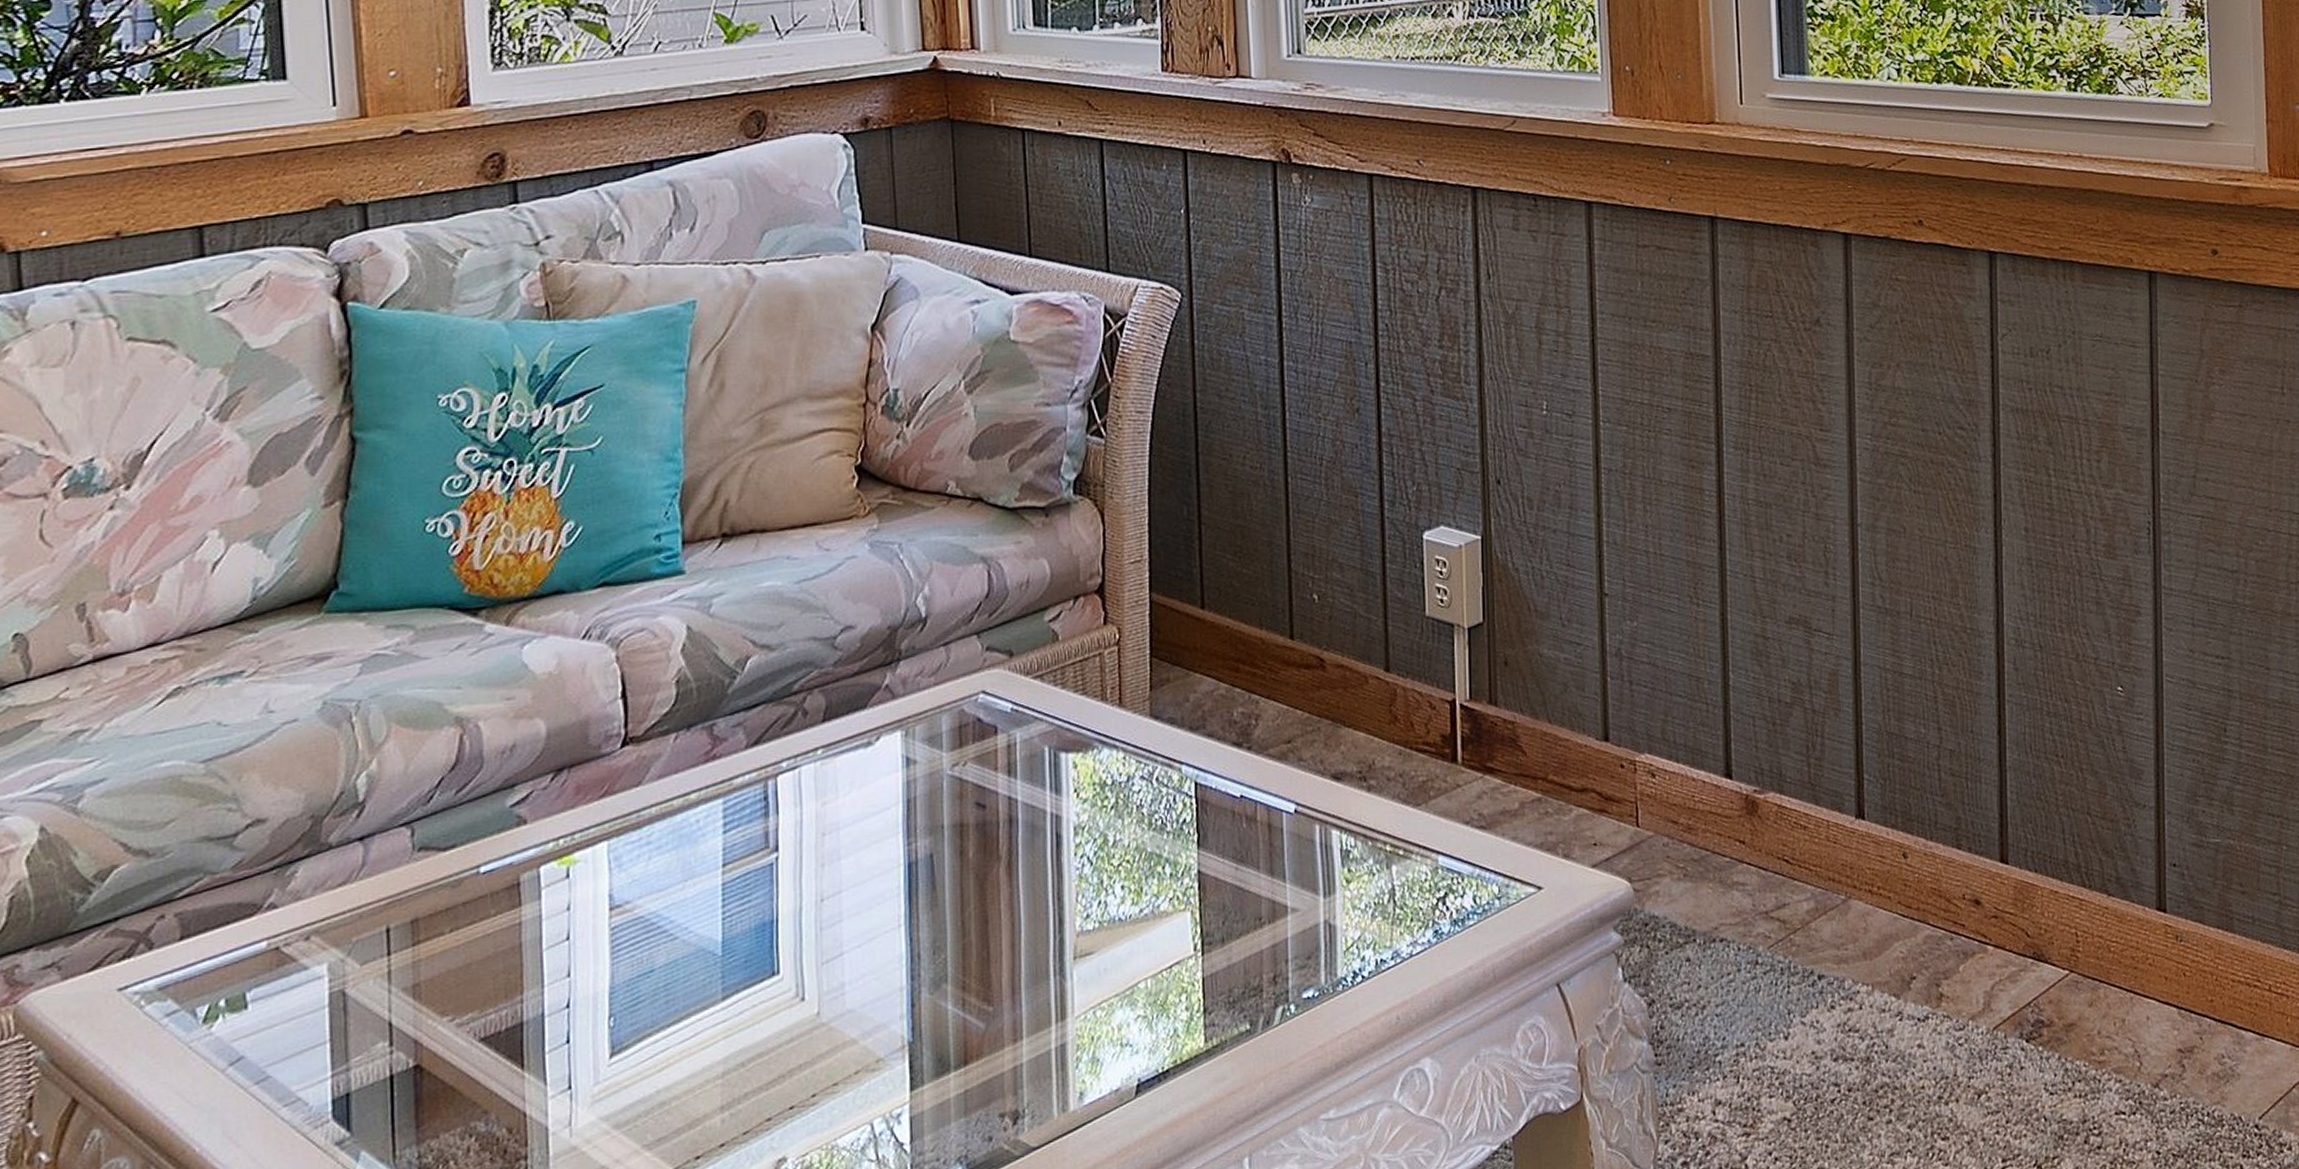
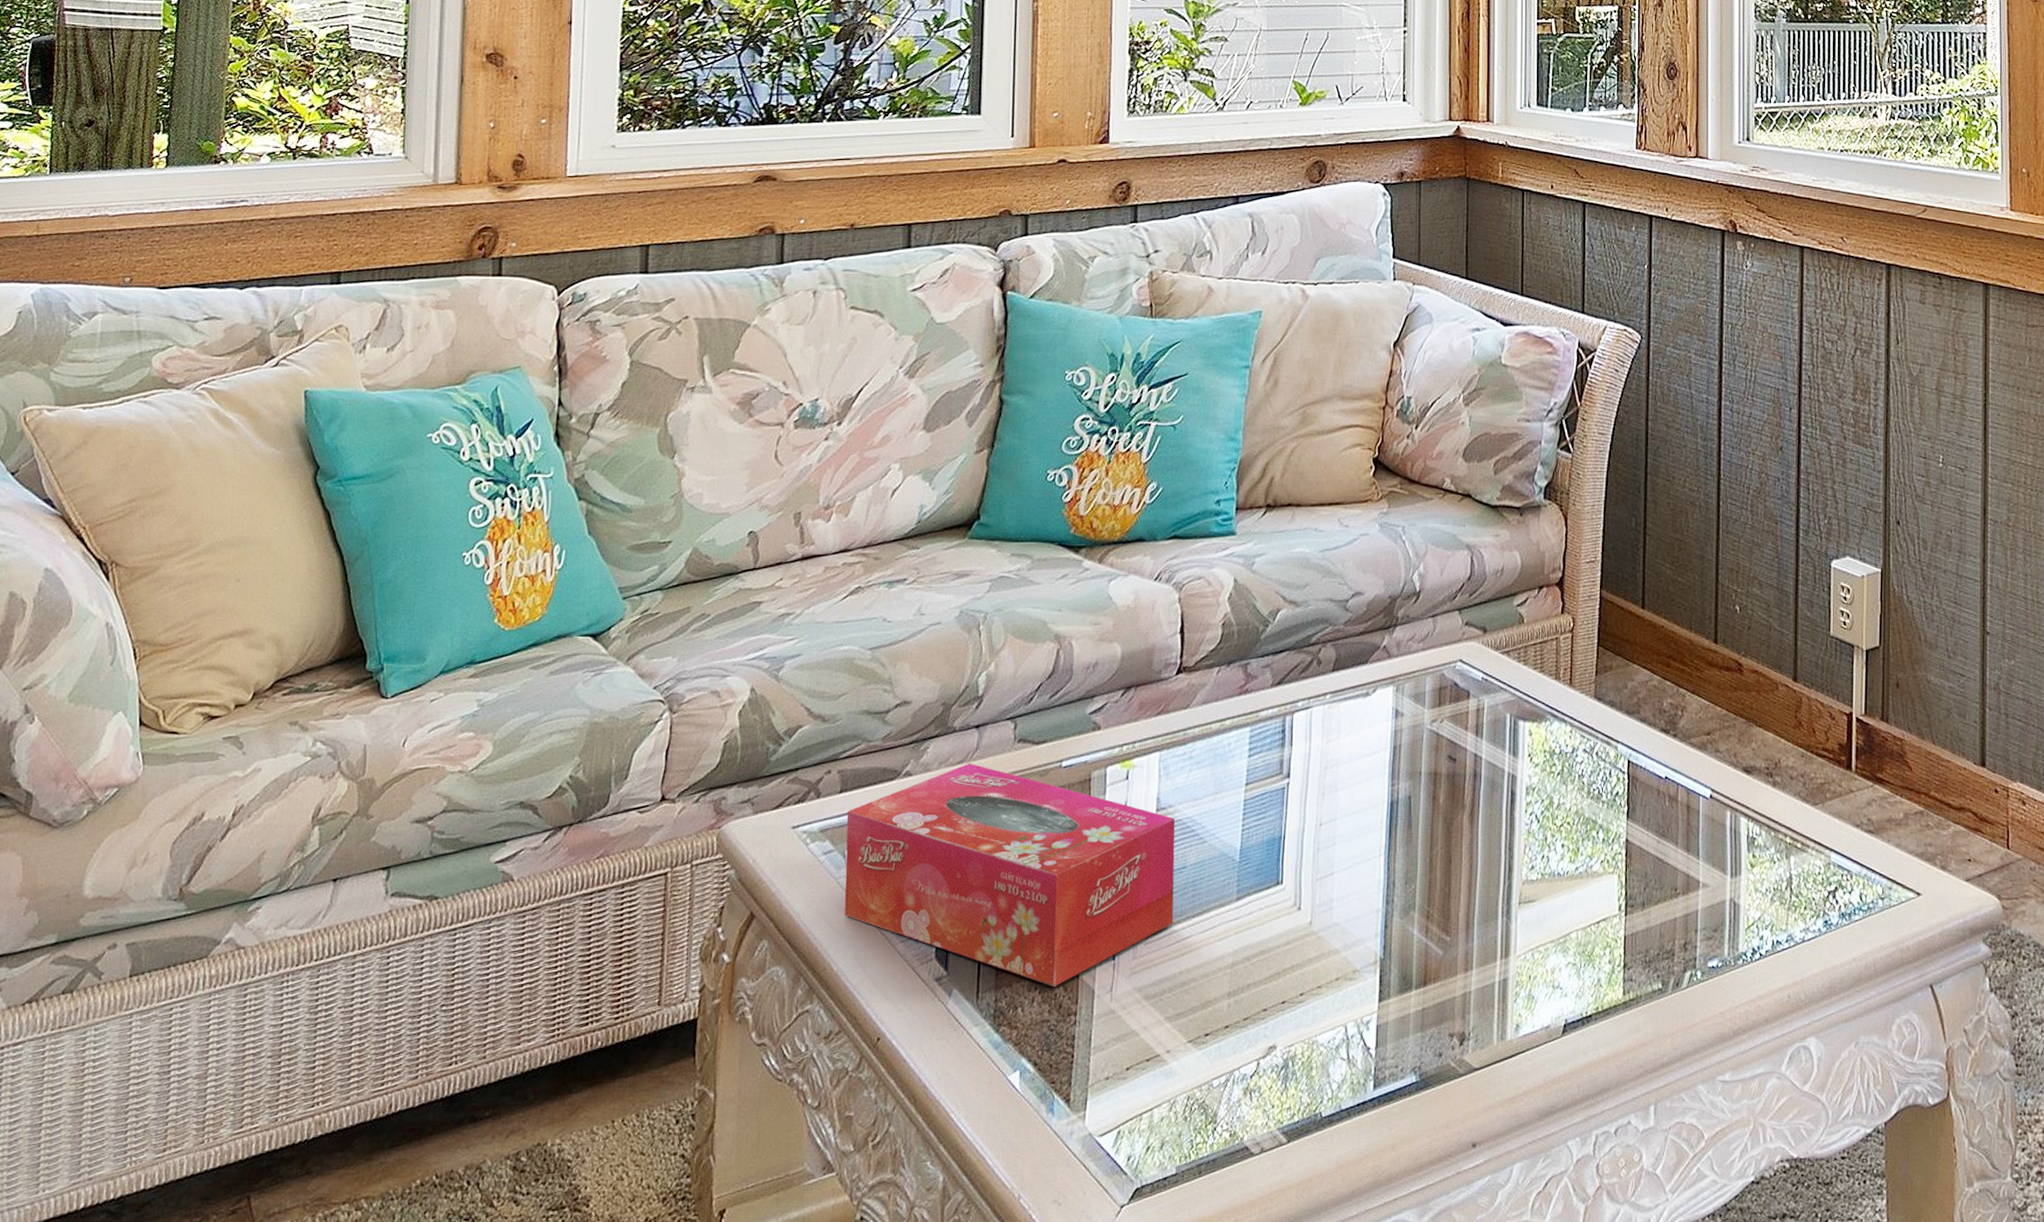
tissue box: none [192,883,644,1131] -> present [844,763,1176,986]

